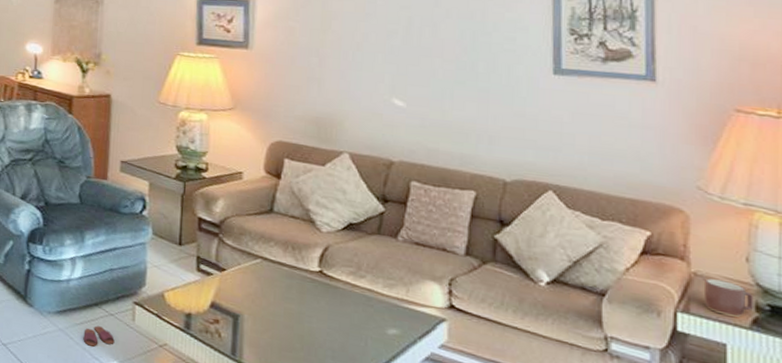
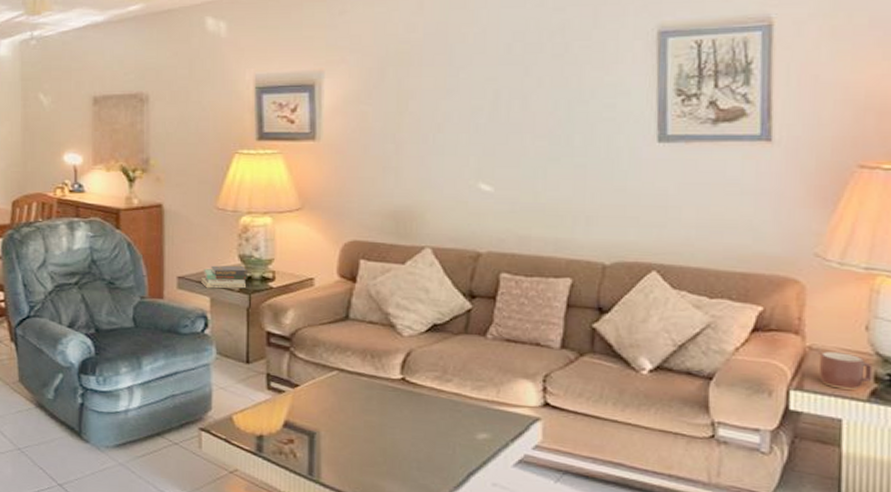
slippers: present [83,326,115,347] -> none [146,457,181,479]
books: none [142,153,184,177] -> present [201,265,249,289]

